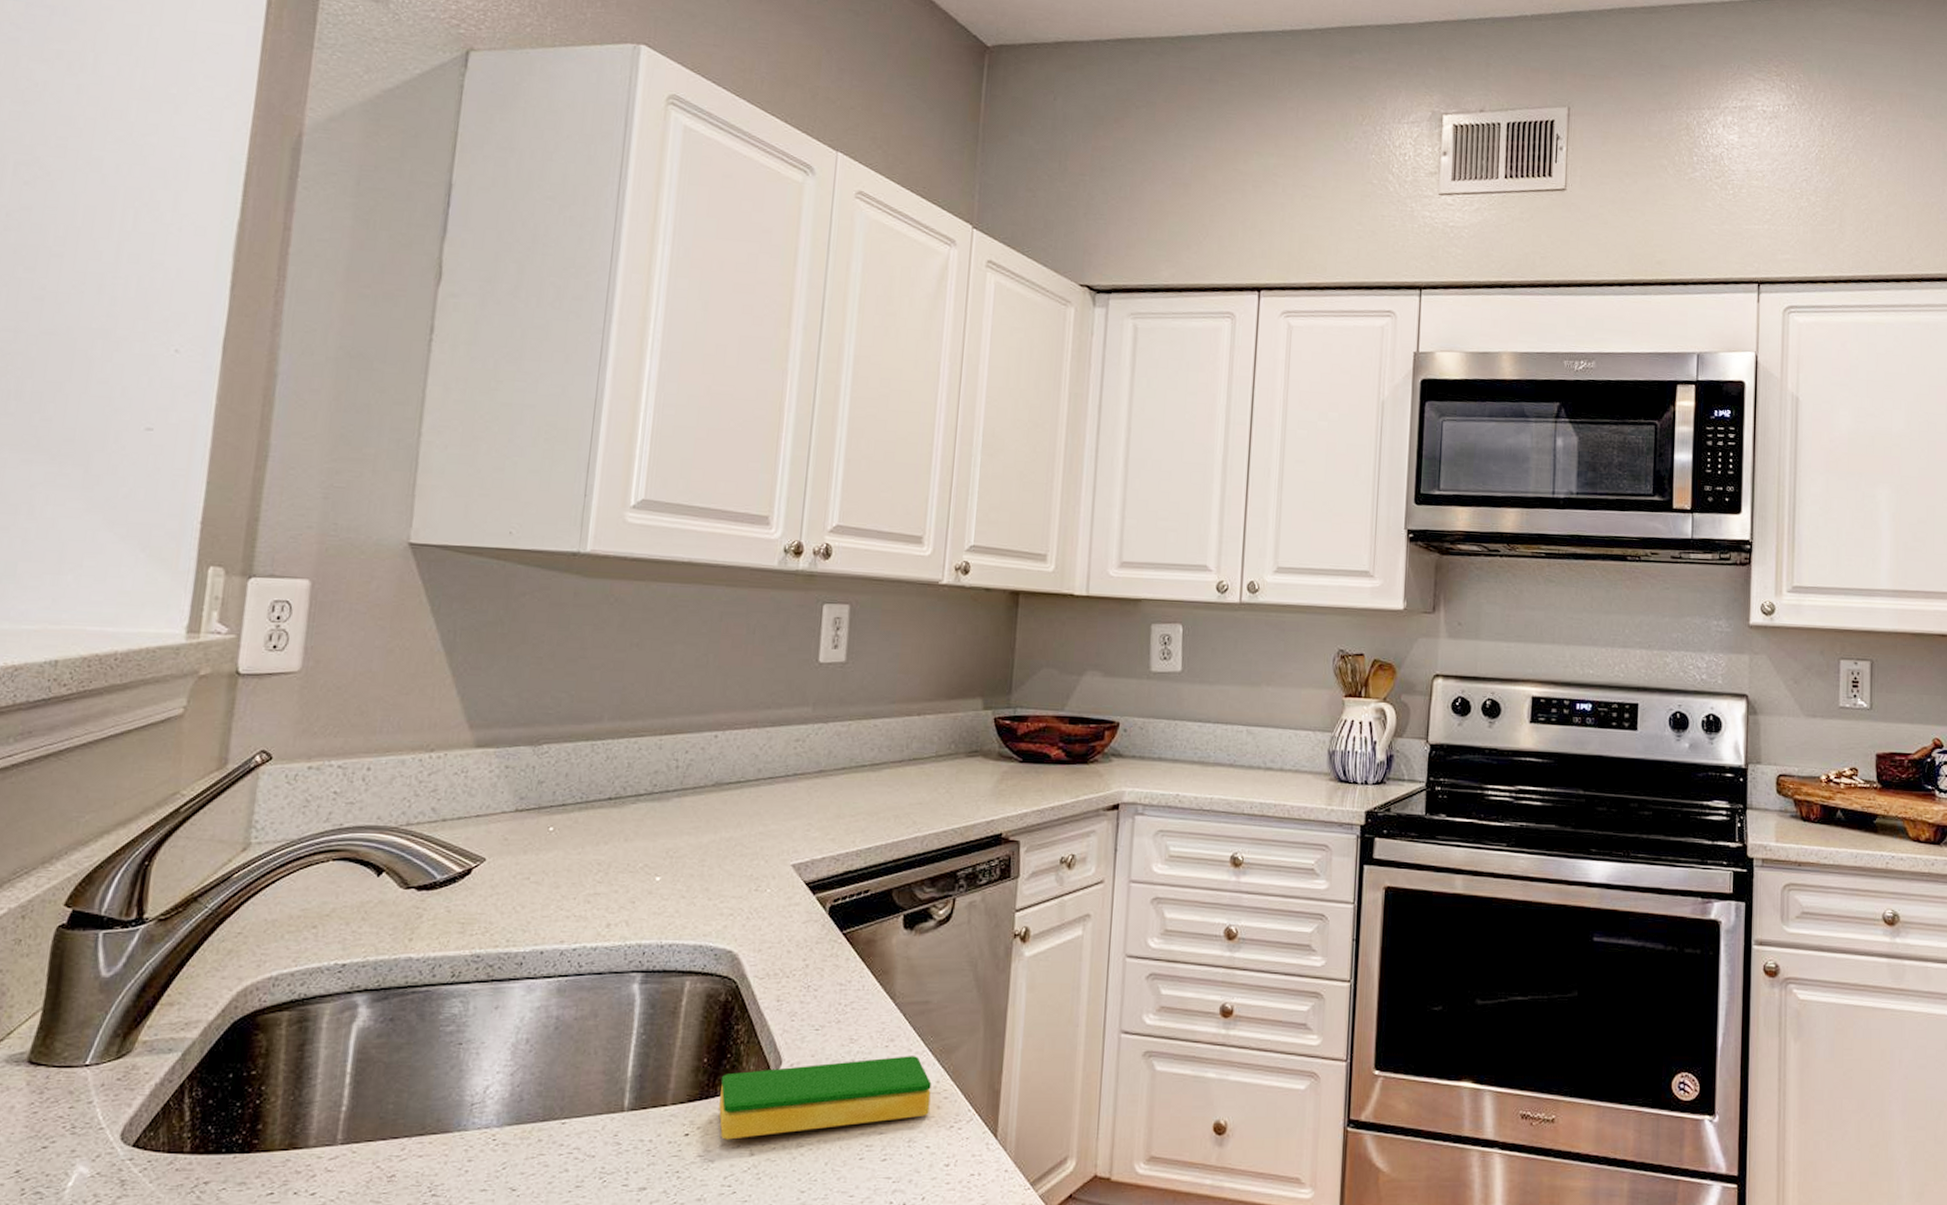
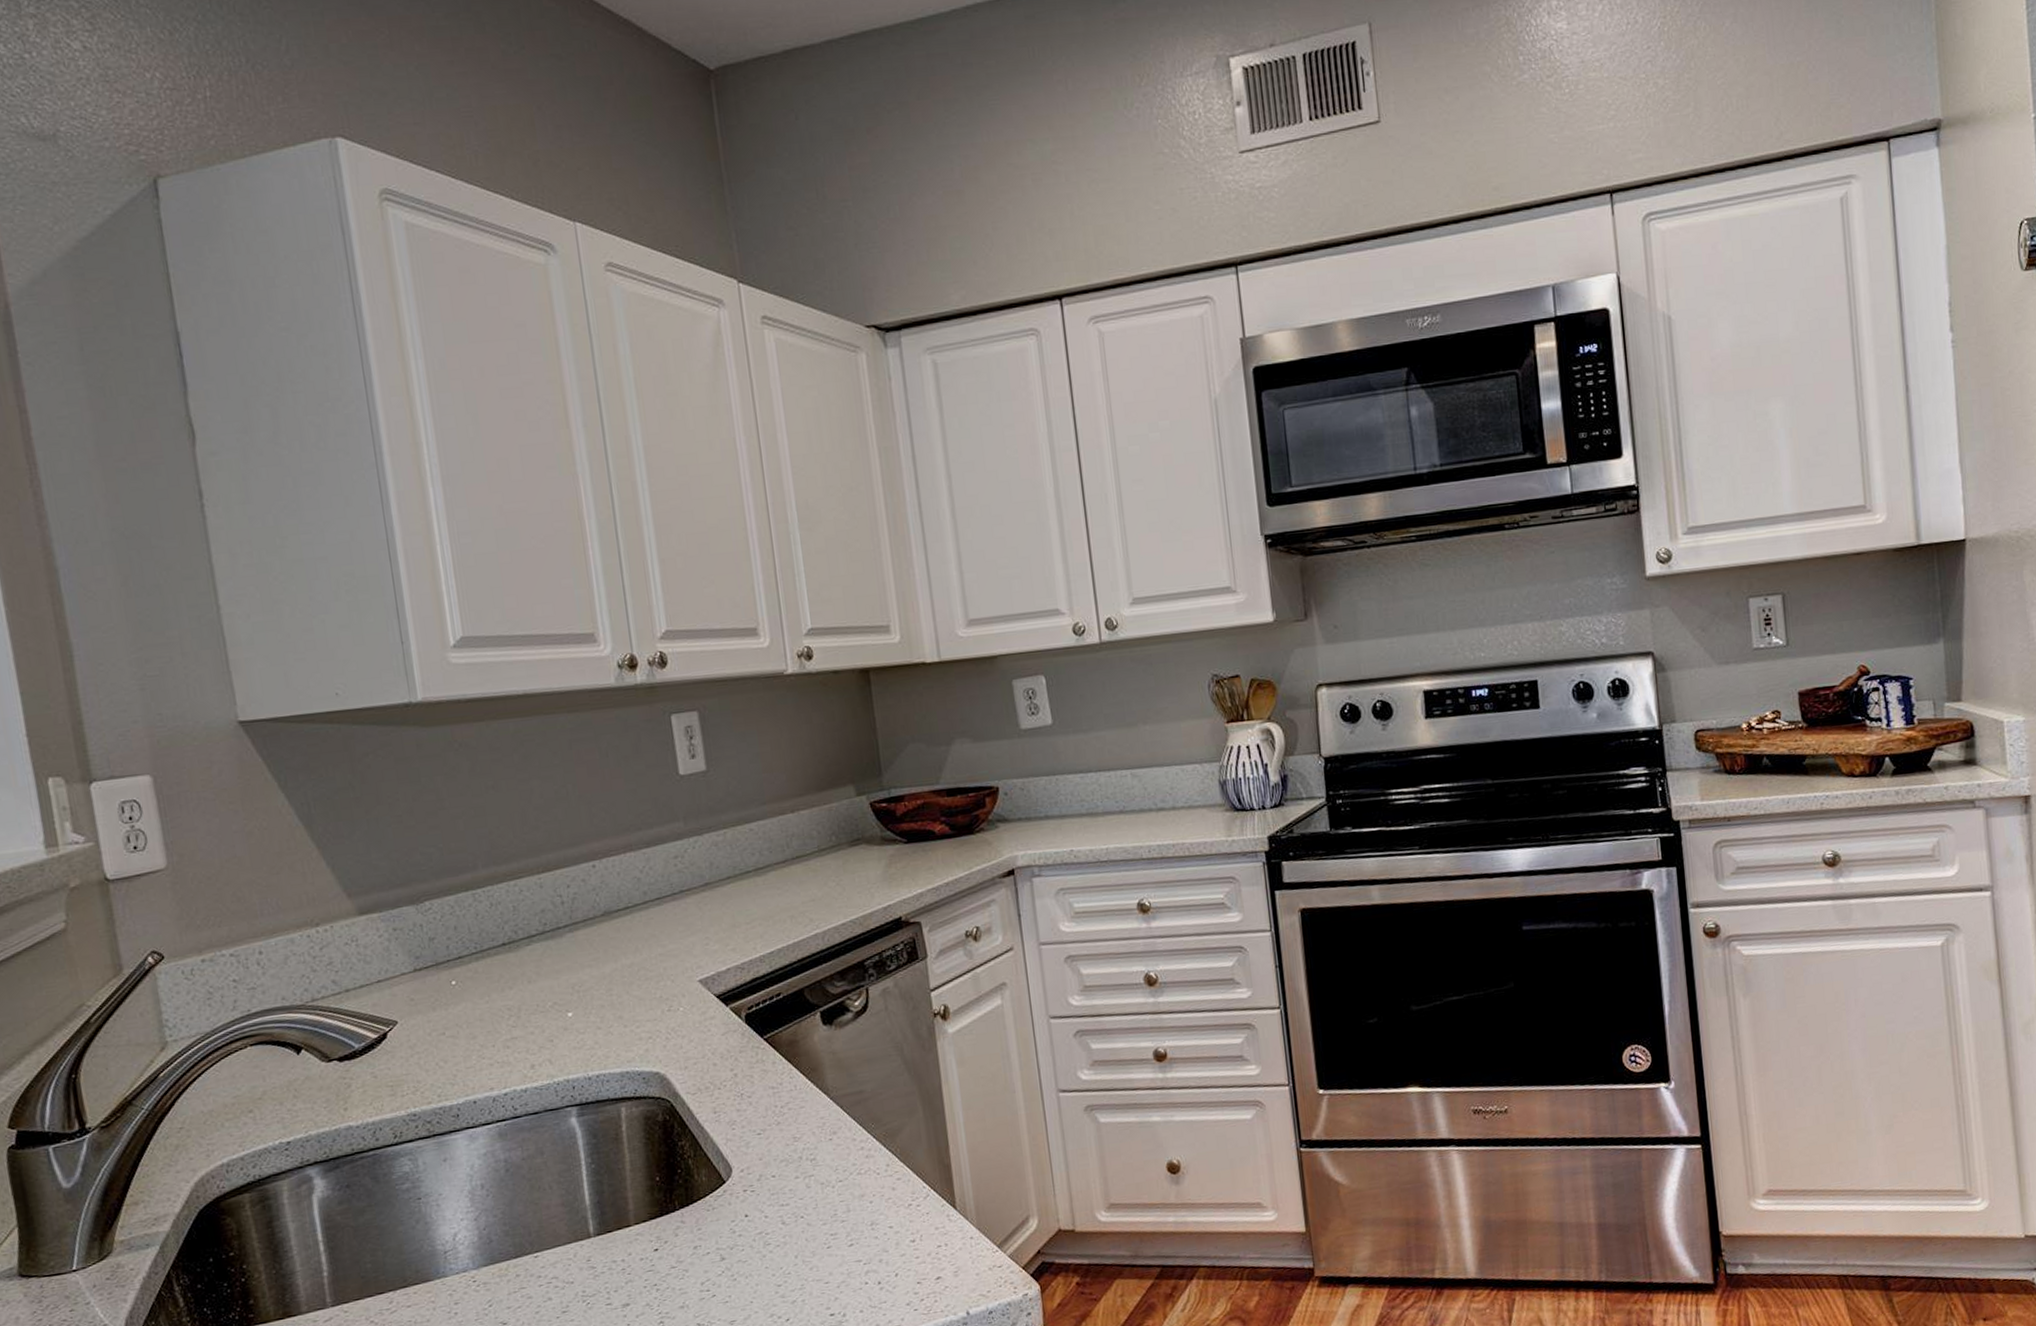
dish sponge: present [719,1056,932,1140] -> none [677,1144,885,1249]

